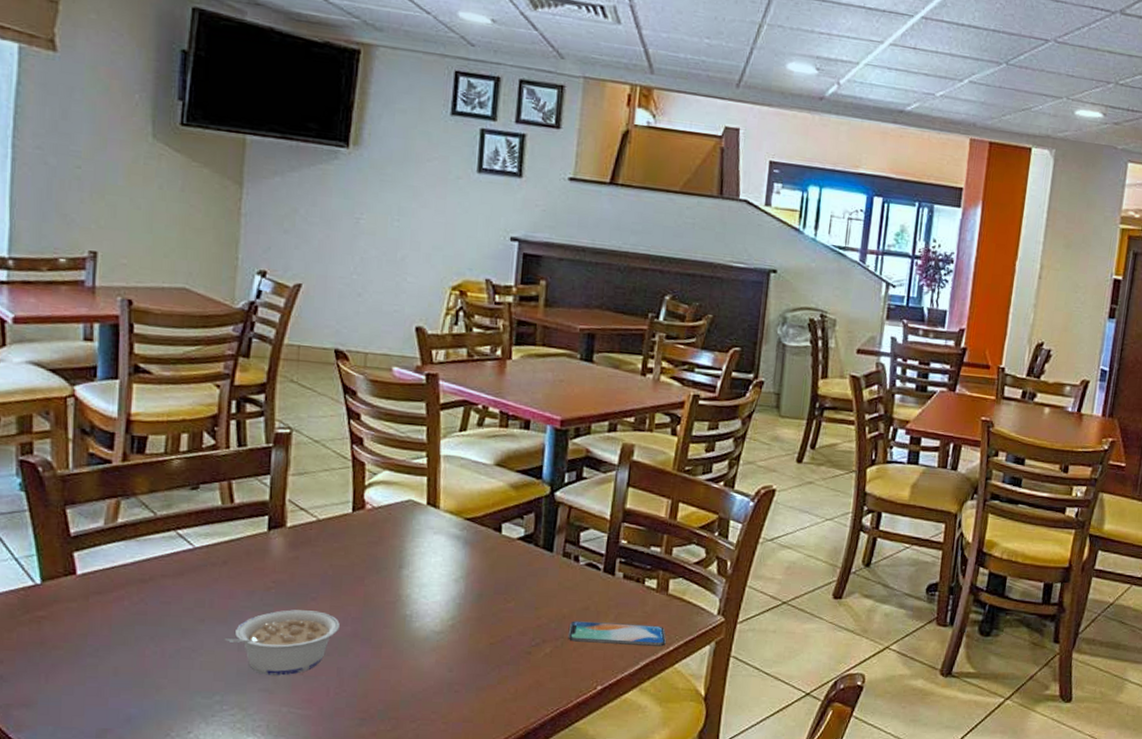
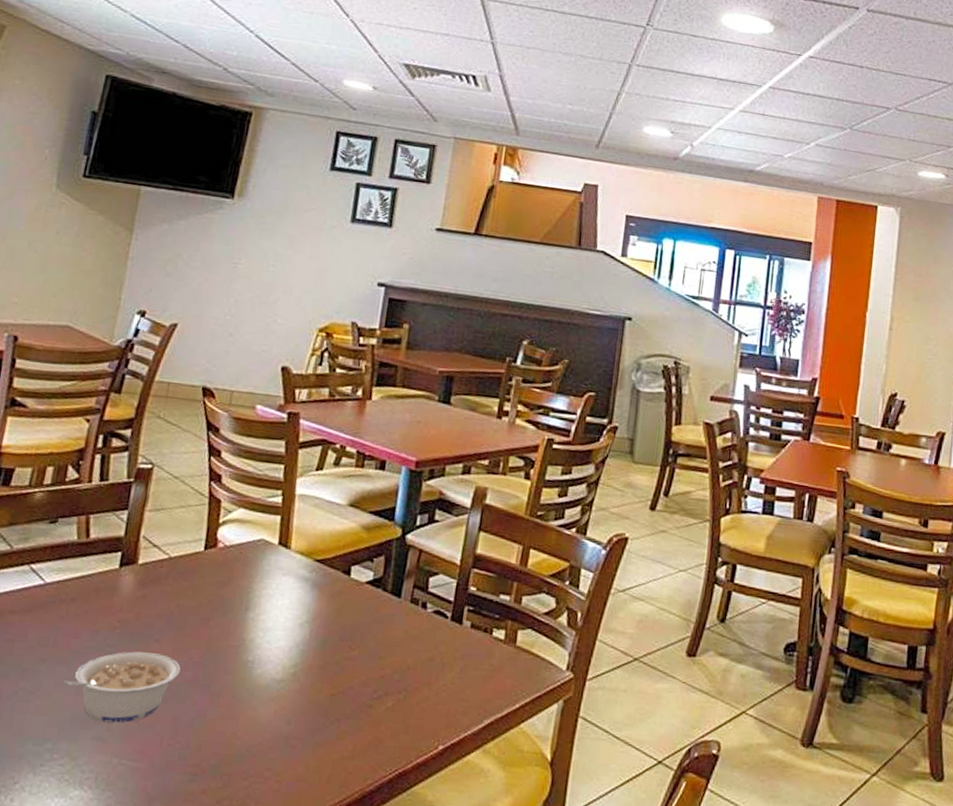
smartphone: present [567,621,666,647] -> none [411,672,513,704]

